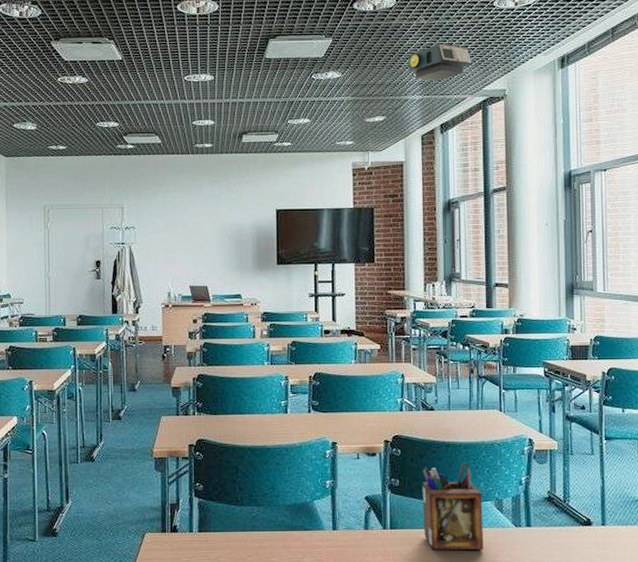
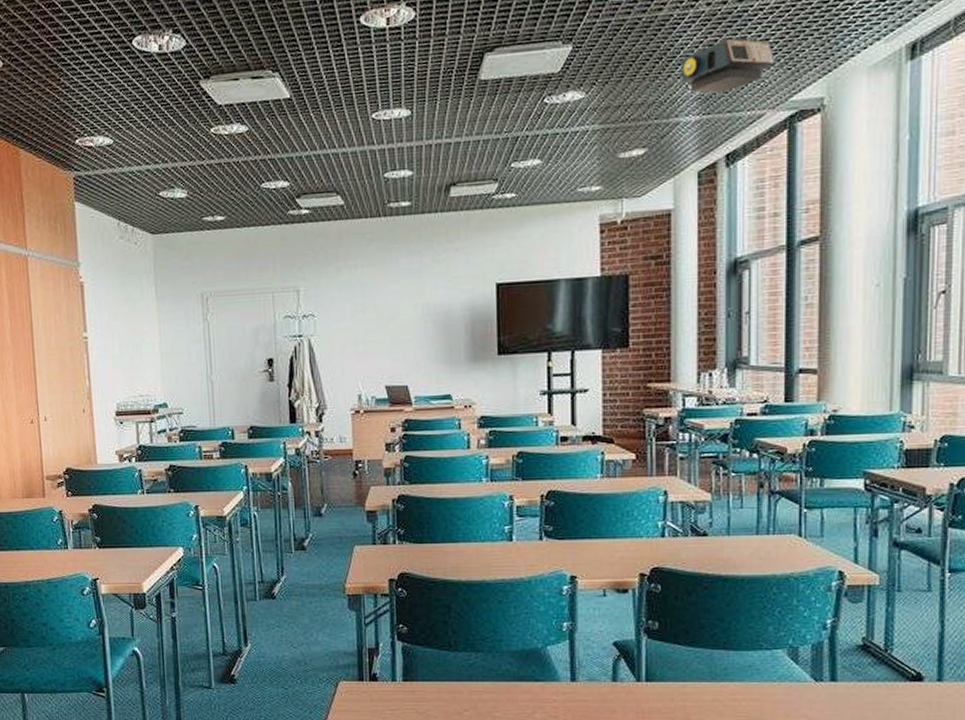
desk organizer: present [422,462,484,550] -> none [689,601,771,708]

